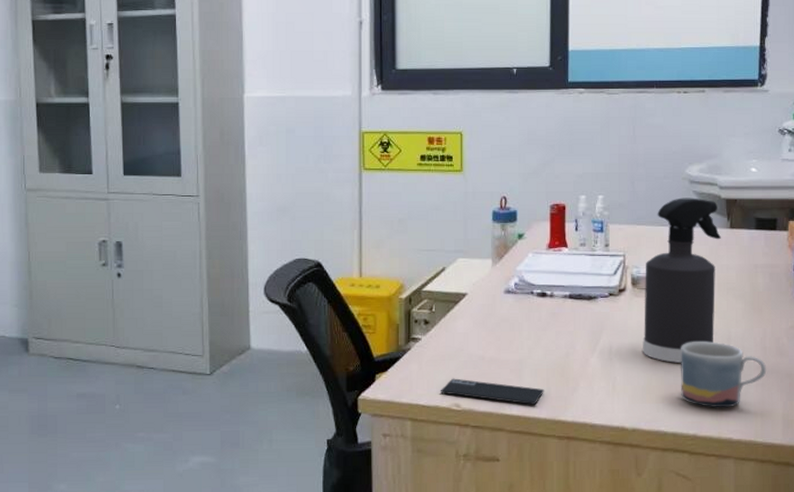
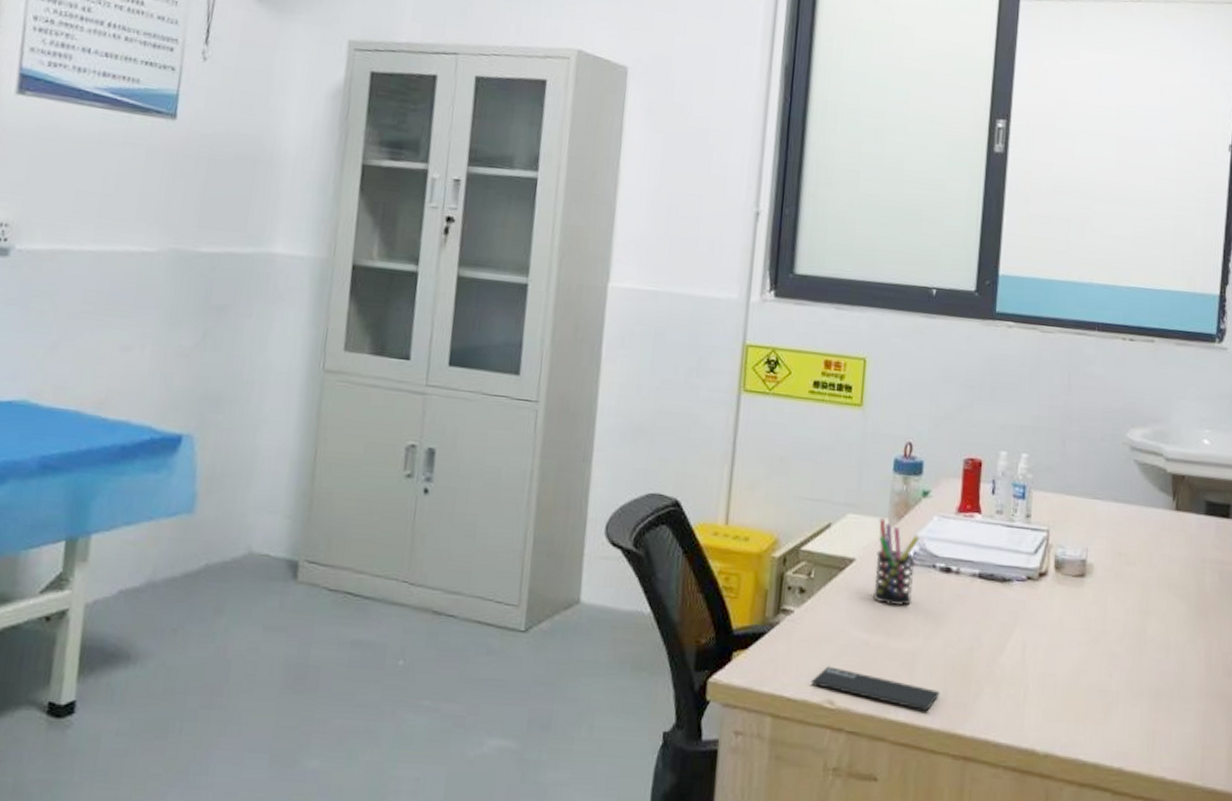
pen holder: none [484,258,519,326] -> present [873,517,920,606]
spray bottle: present [643,197,721,363] -> none [1063,466,1164,674]
mug: present [680,341,767,408] -> none [1106,648,1211,738]

